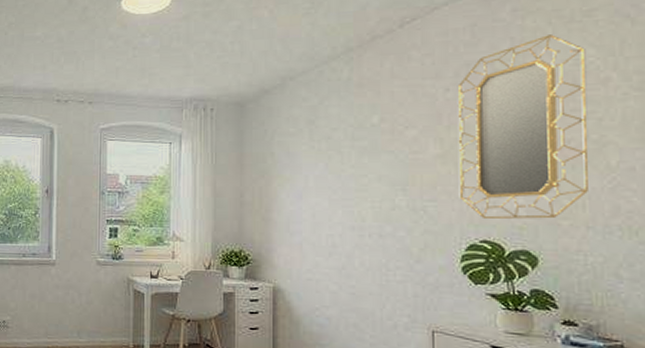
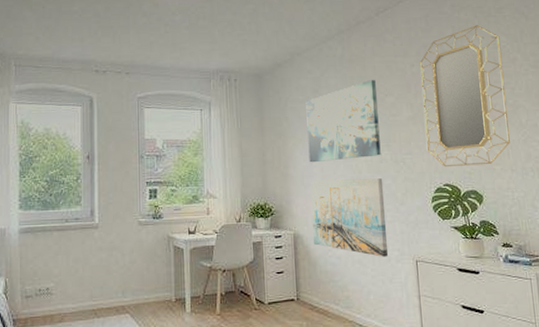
wall art: none [297,109,394,207] -> present [306,80,381,163]
wall art: none [298,227,395,323] -> present [310,178,388,257]

